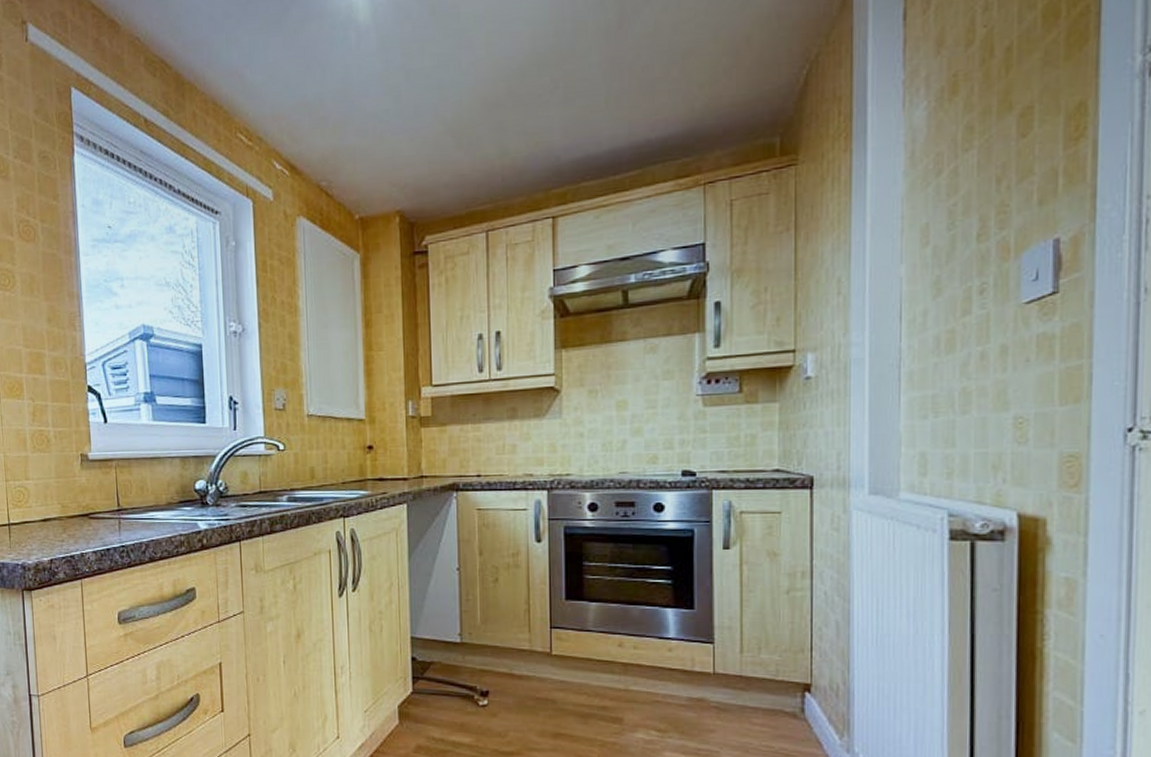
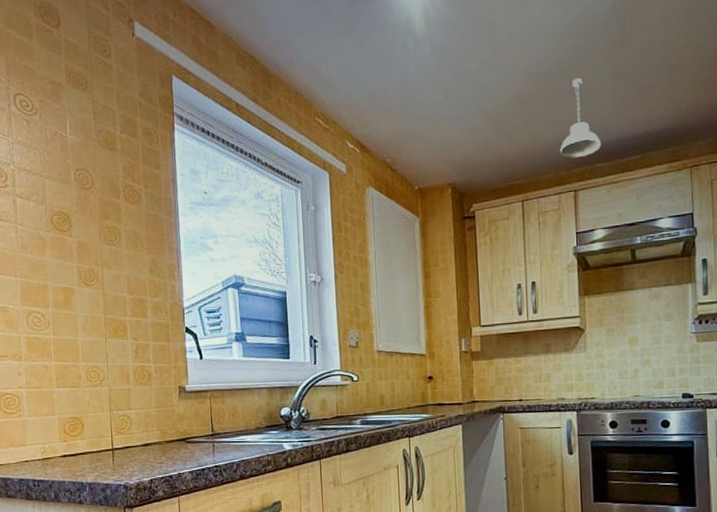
pendant light: none [535,72,590,176] -> present [560,77,602,158]

